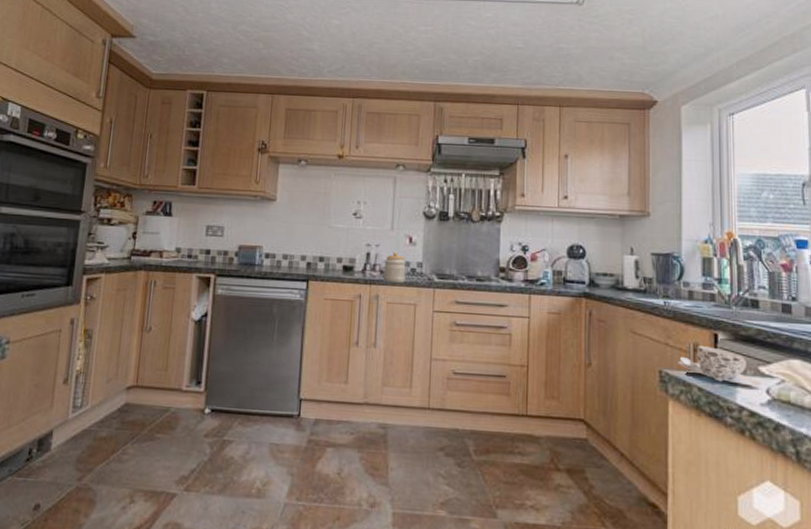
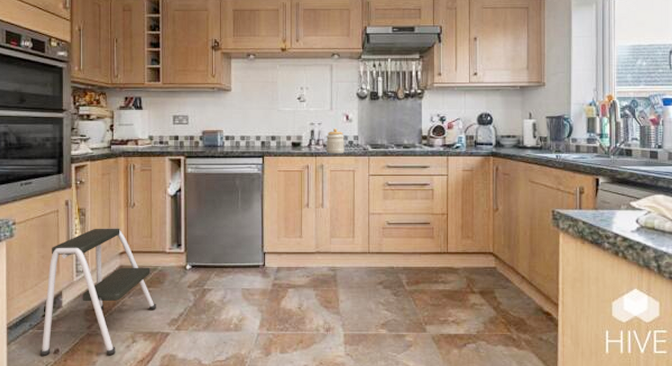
step stool: none [16,354,164,518] -> present [40,228,156,356]
teacup: present [678,346,763,387] -> none [567,189,633,218]

